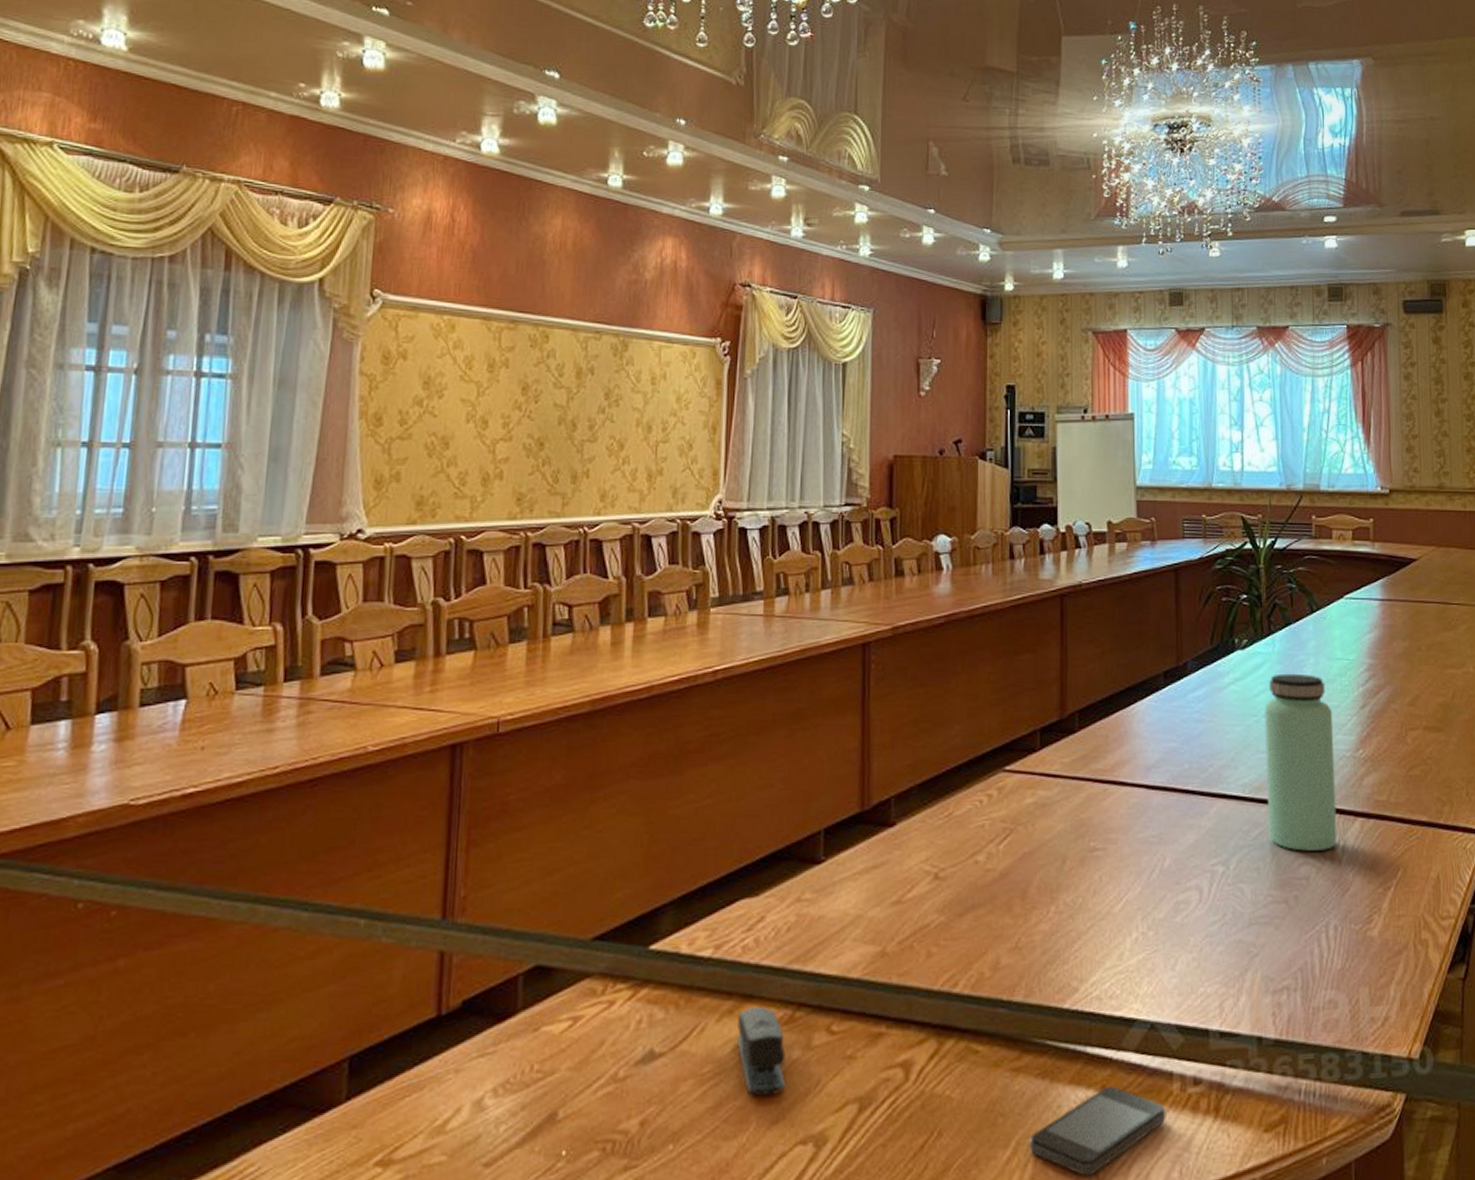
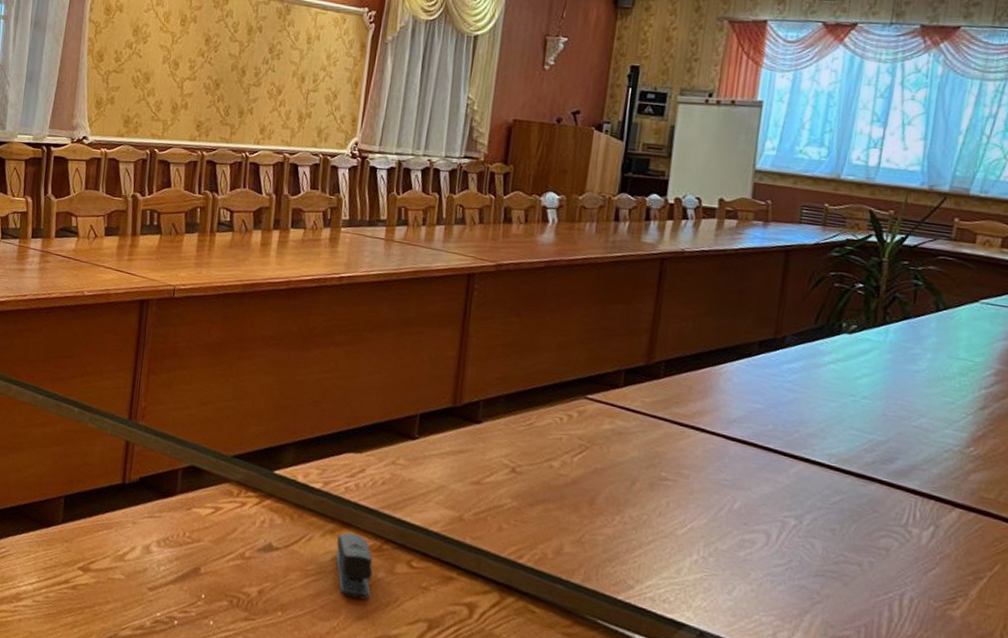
bottle: present [1265,673,1337,851] -> none [851,362,945,530]

